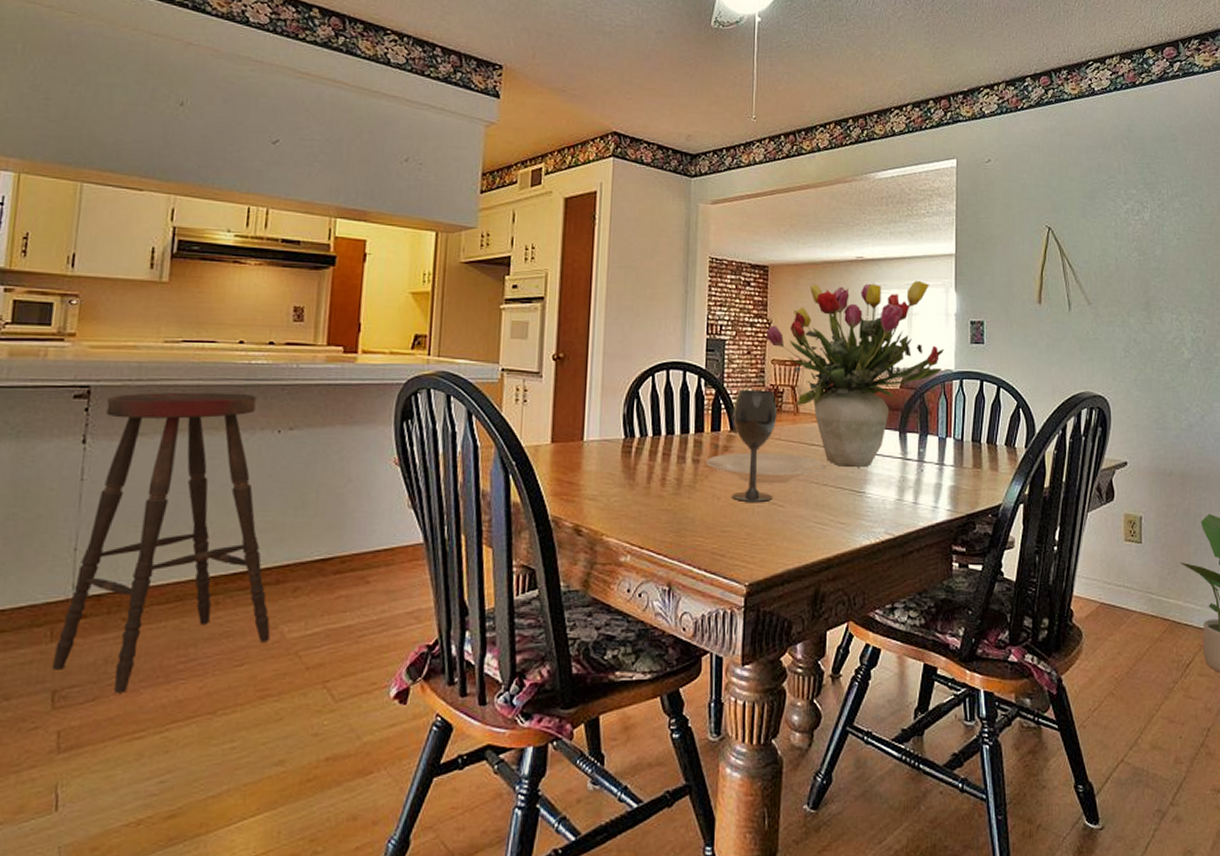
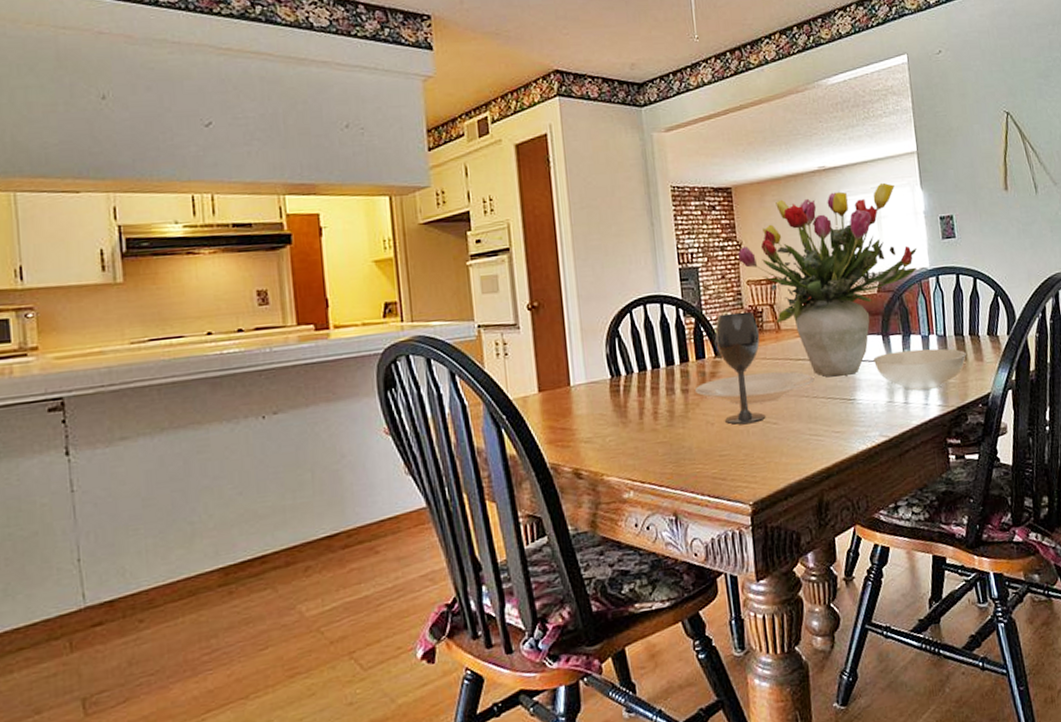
bar stool: present [51,392,271,693] -> none [76,384,289,692]
bowl: none [888,450,981,494] -> present [873,348,966,391]

